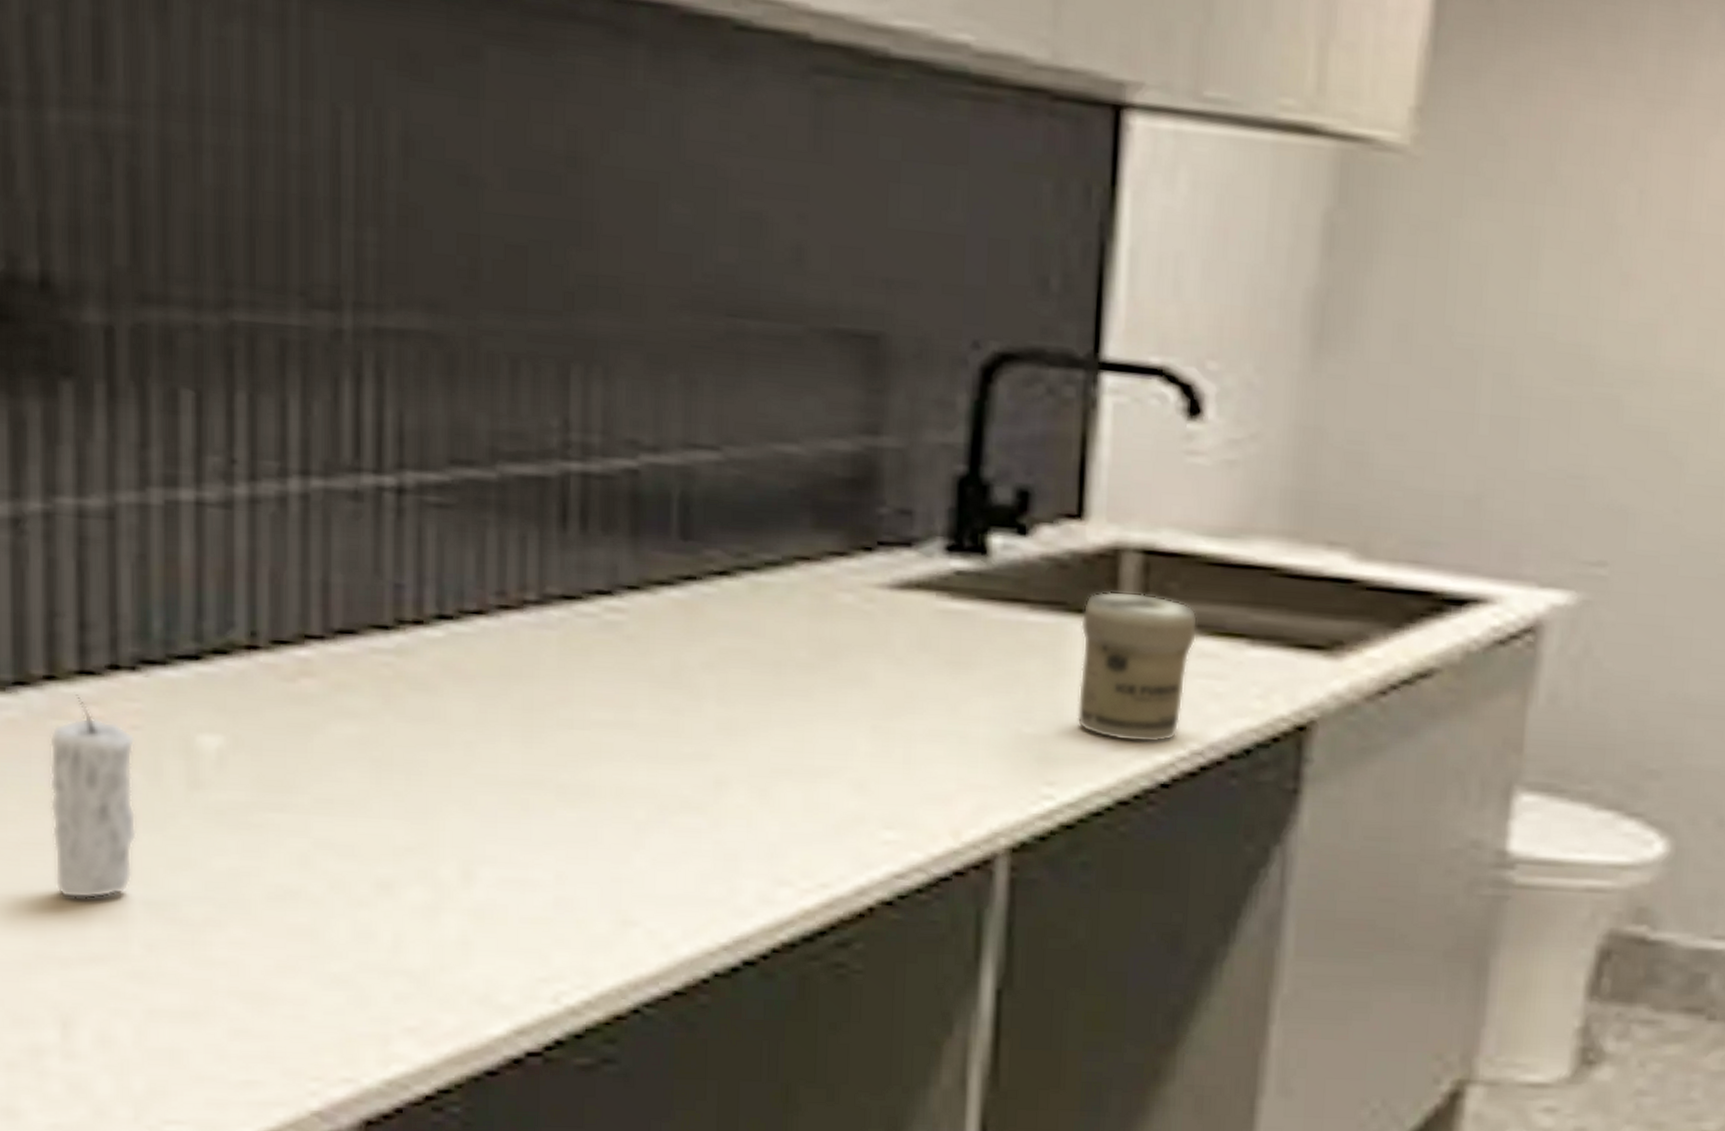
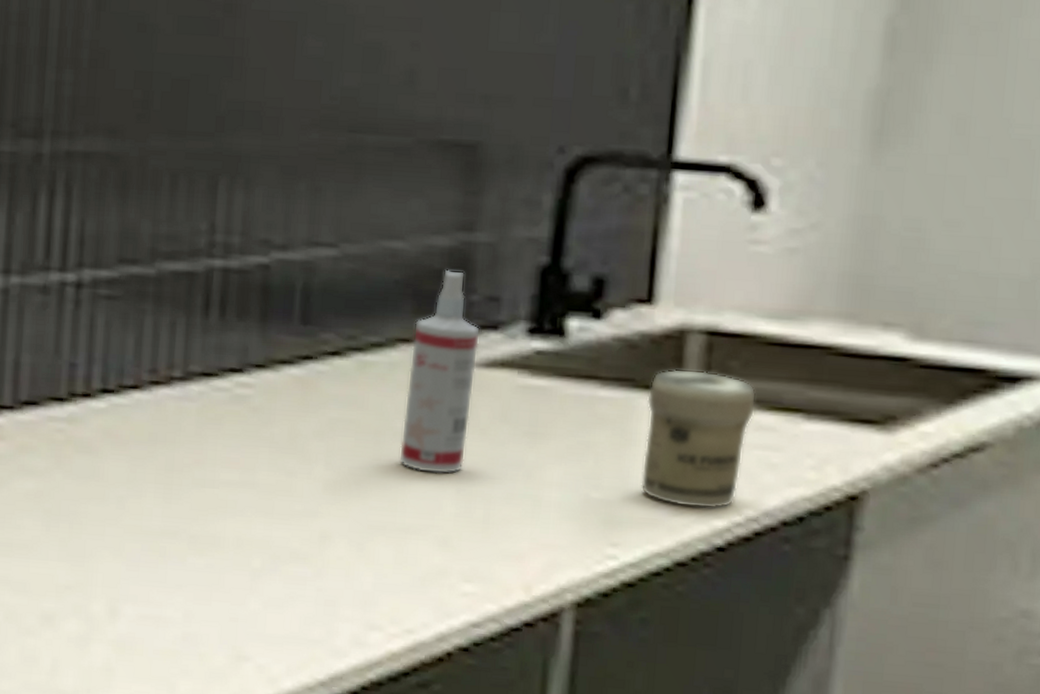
spray bottle: none [803,478,892,710] -> present [398,269,481,475]

